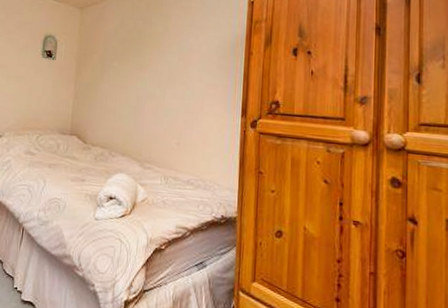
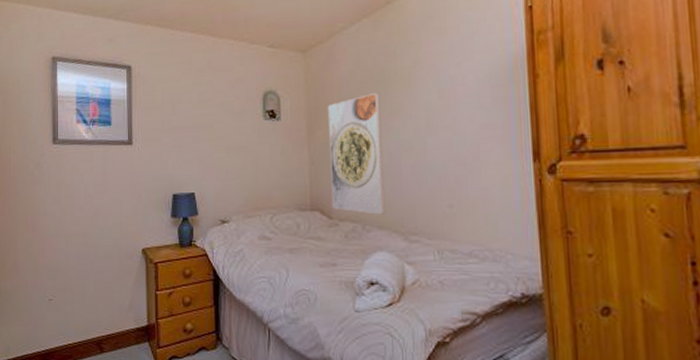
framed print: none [87,49,136,145] -> present [327,93,386,215]

